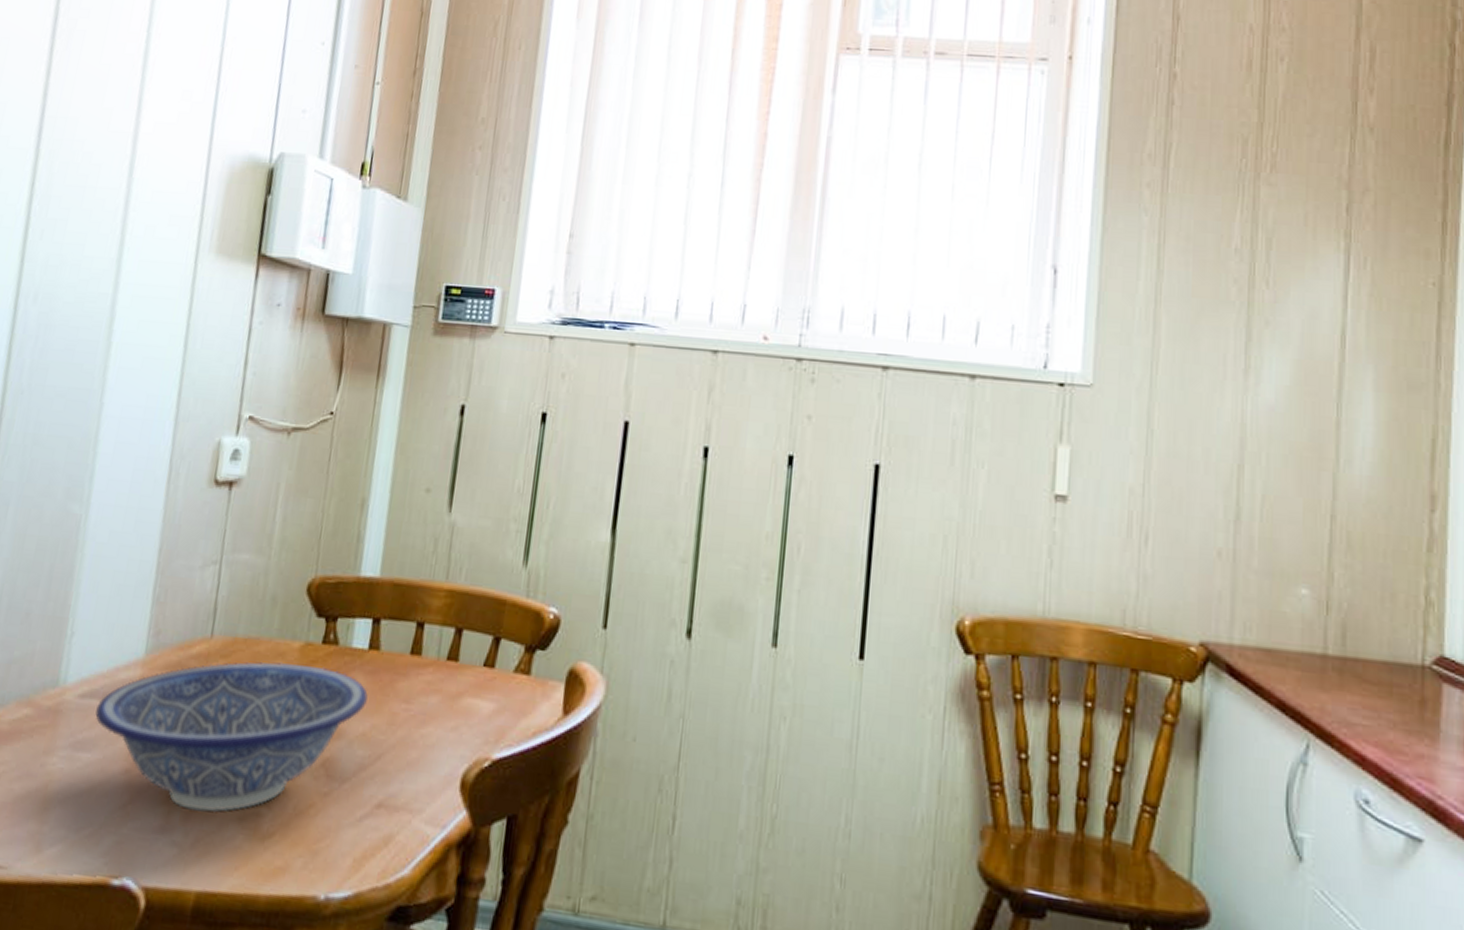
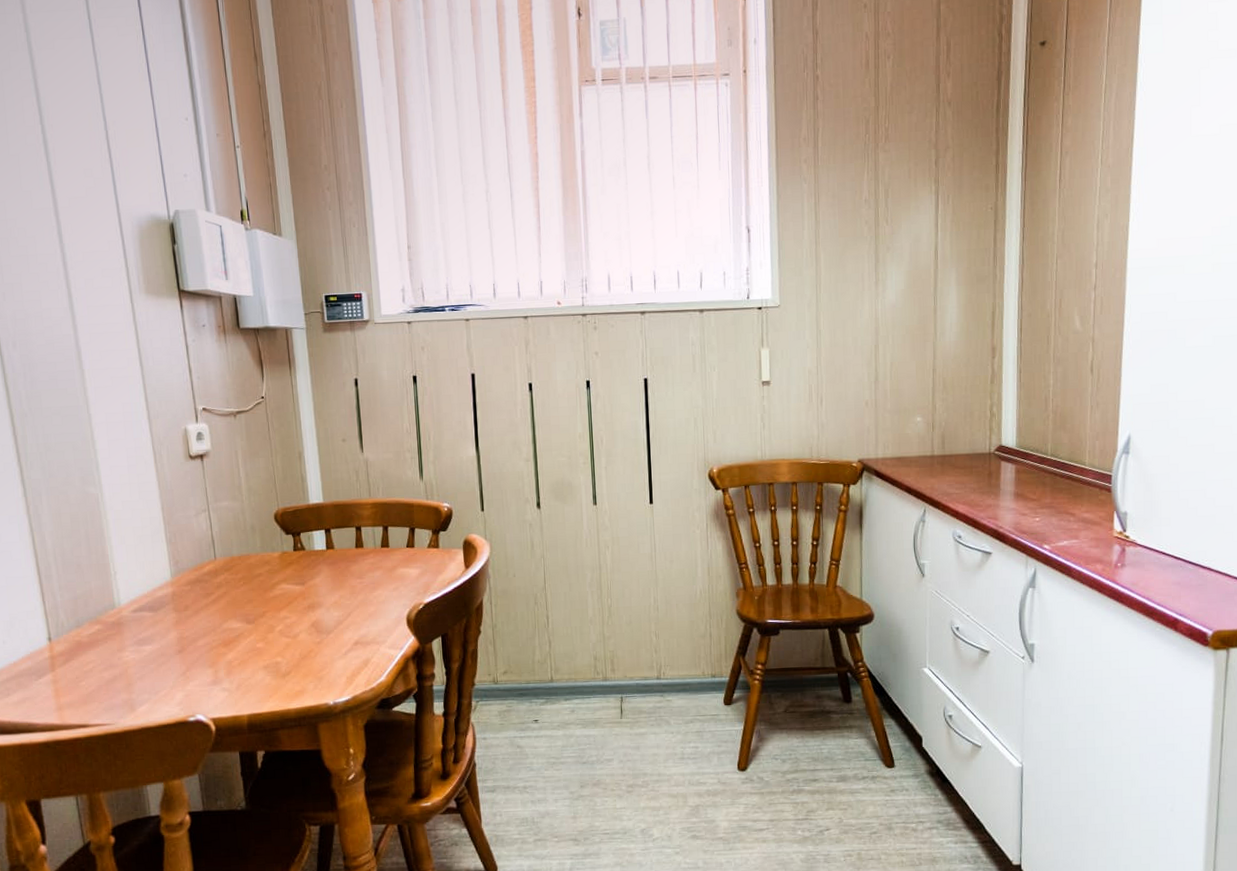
decorative bowl: present [95,661,368,813] -> none [147,565,333,668]

